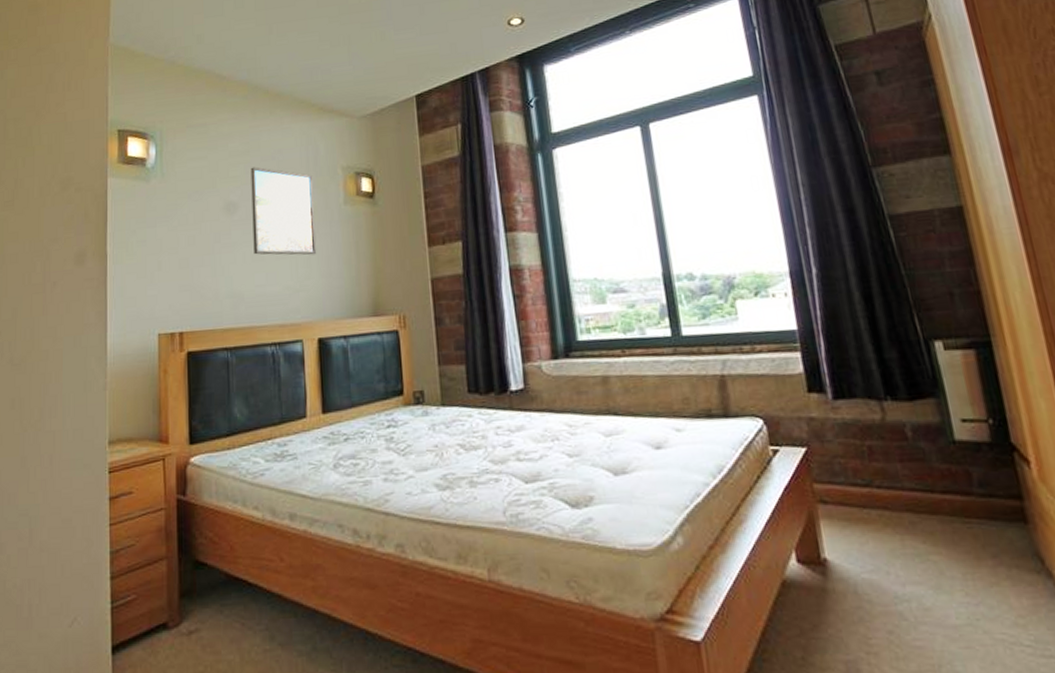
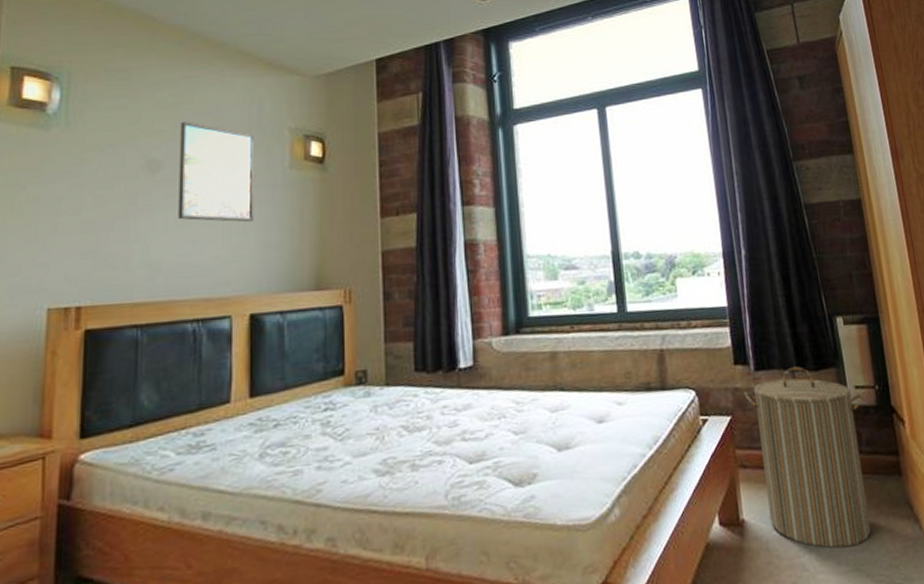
laundry hamper: none [820,395,988,599] -> present [743,366,871,549]

